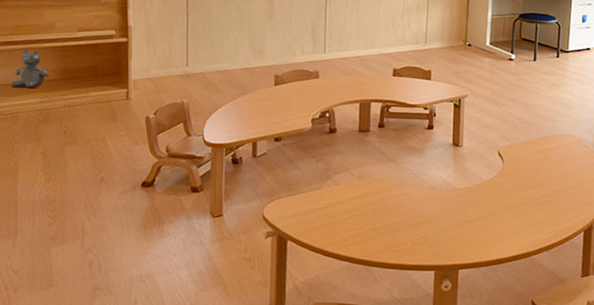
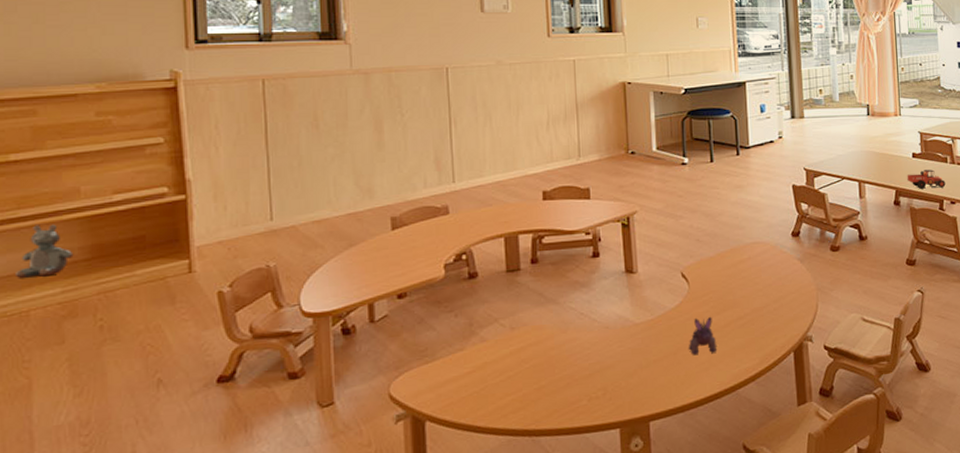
toy animal: none [496,191,521,222] -> present [688,316,717,356]

